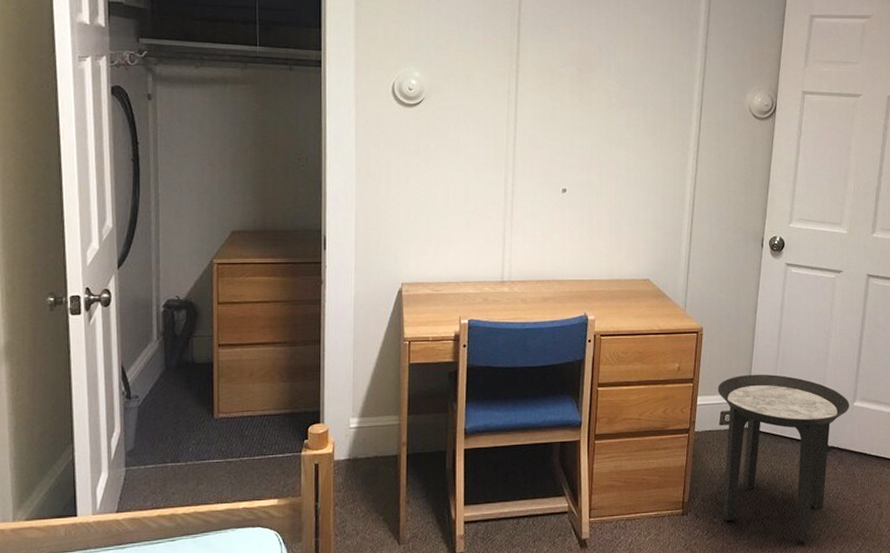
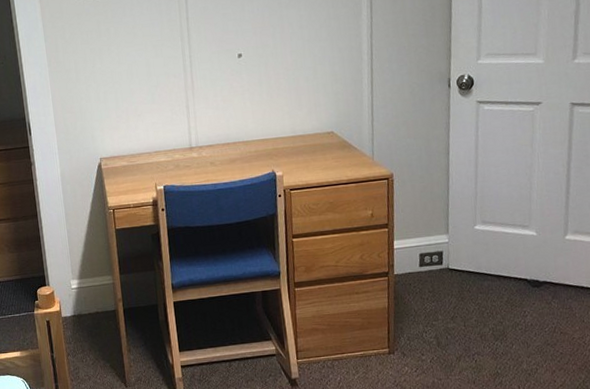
side table: present [717,374,850,542] -> none [414,214,561,376]

